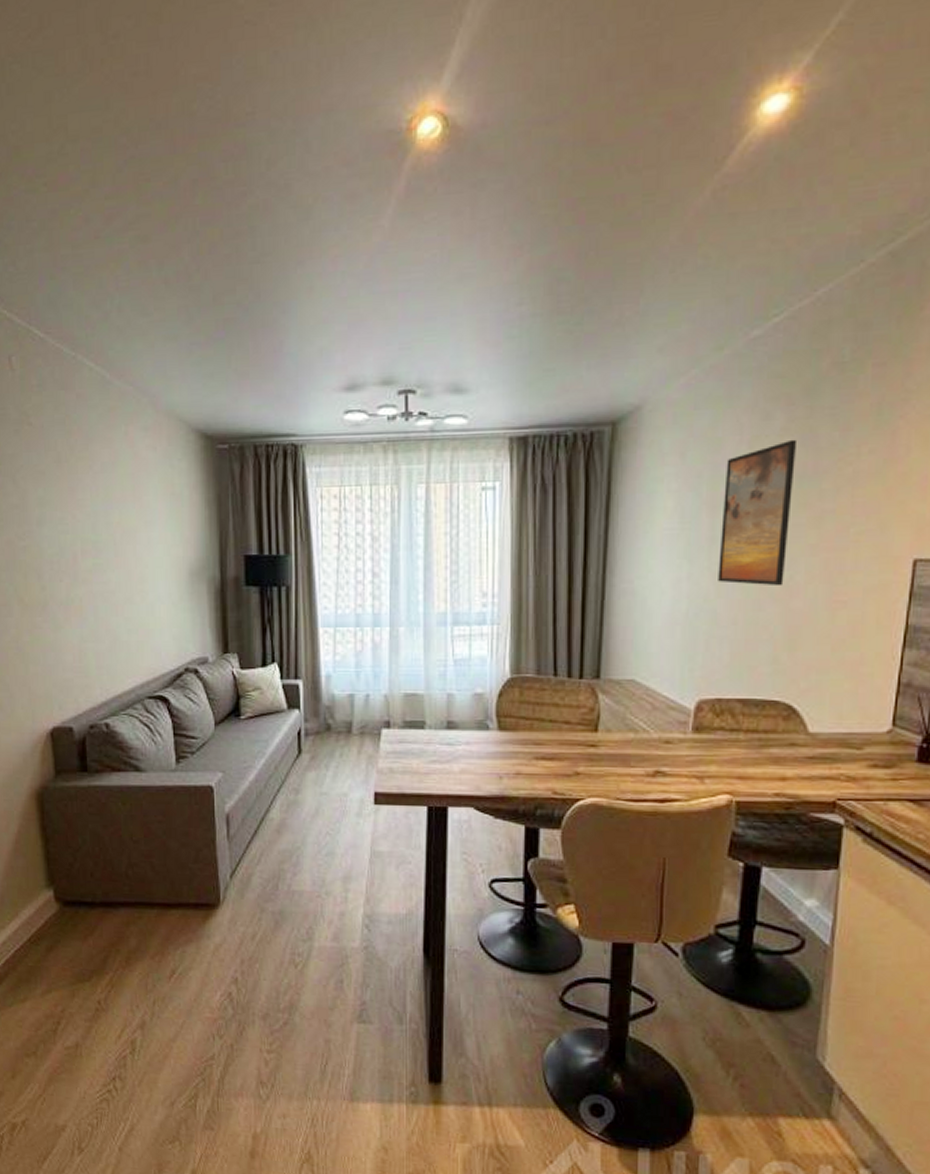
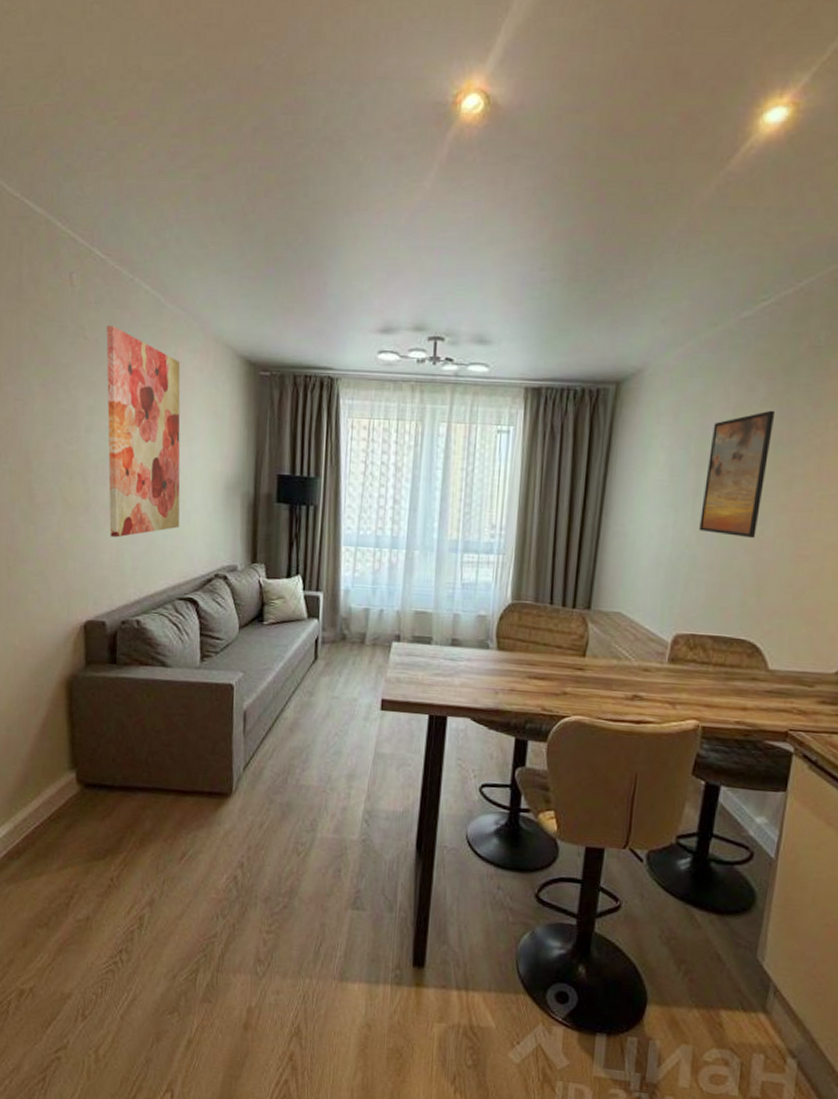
wall art: none [51,409,144,636] -> present [106,326,181,538]

